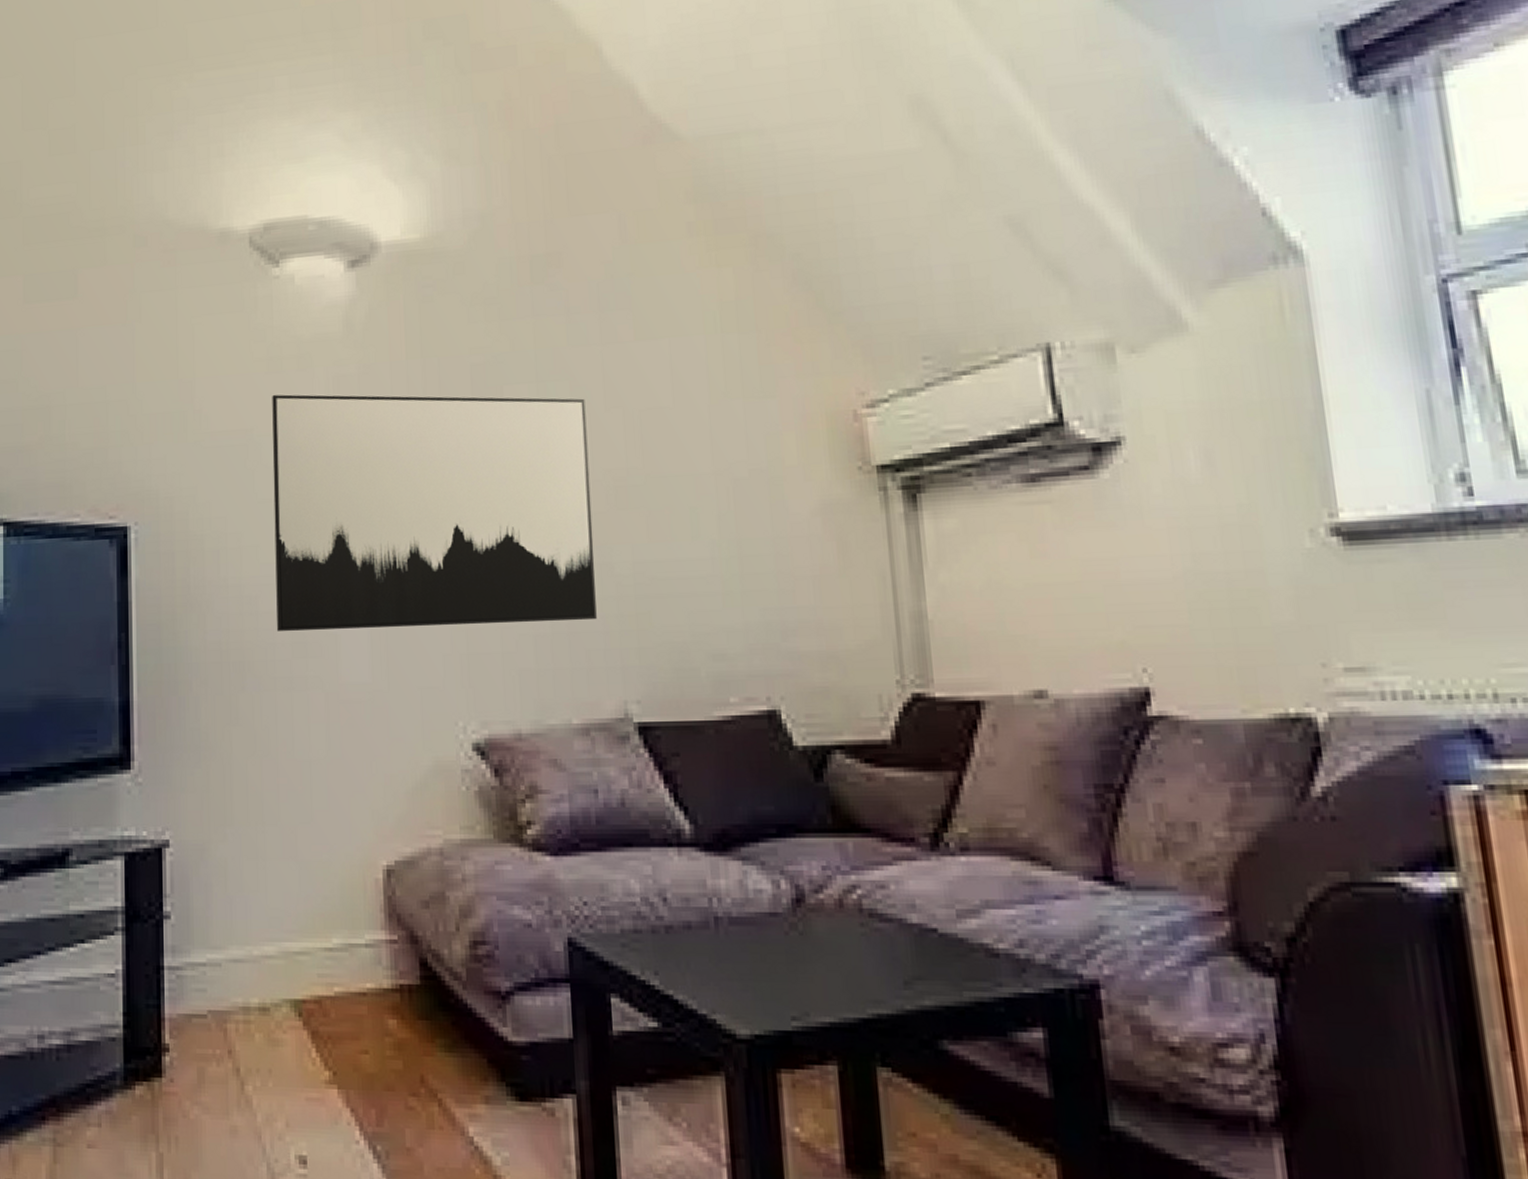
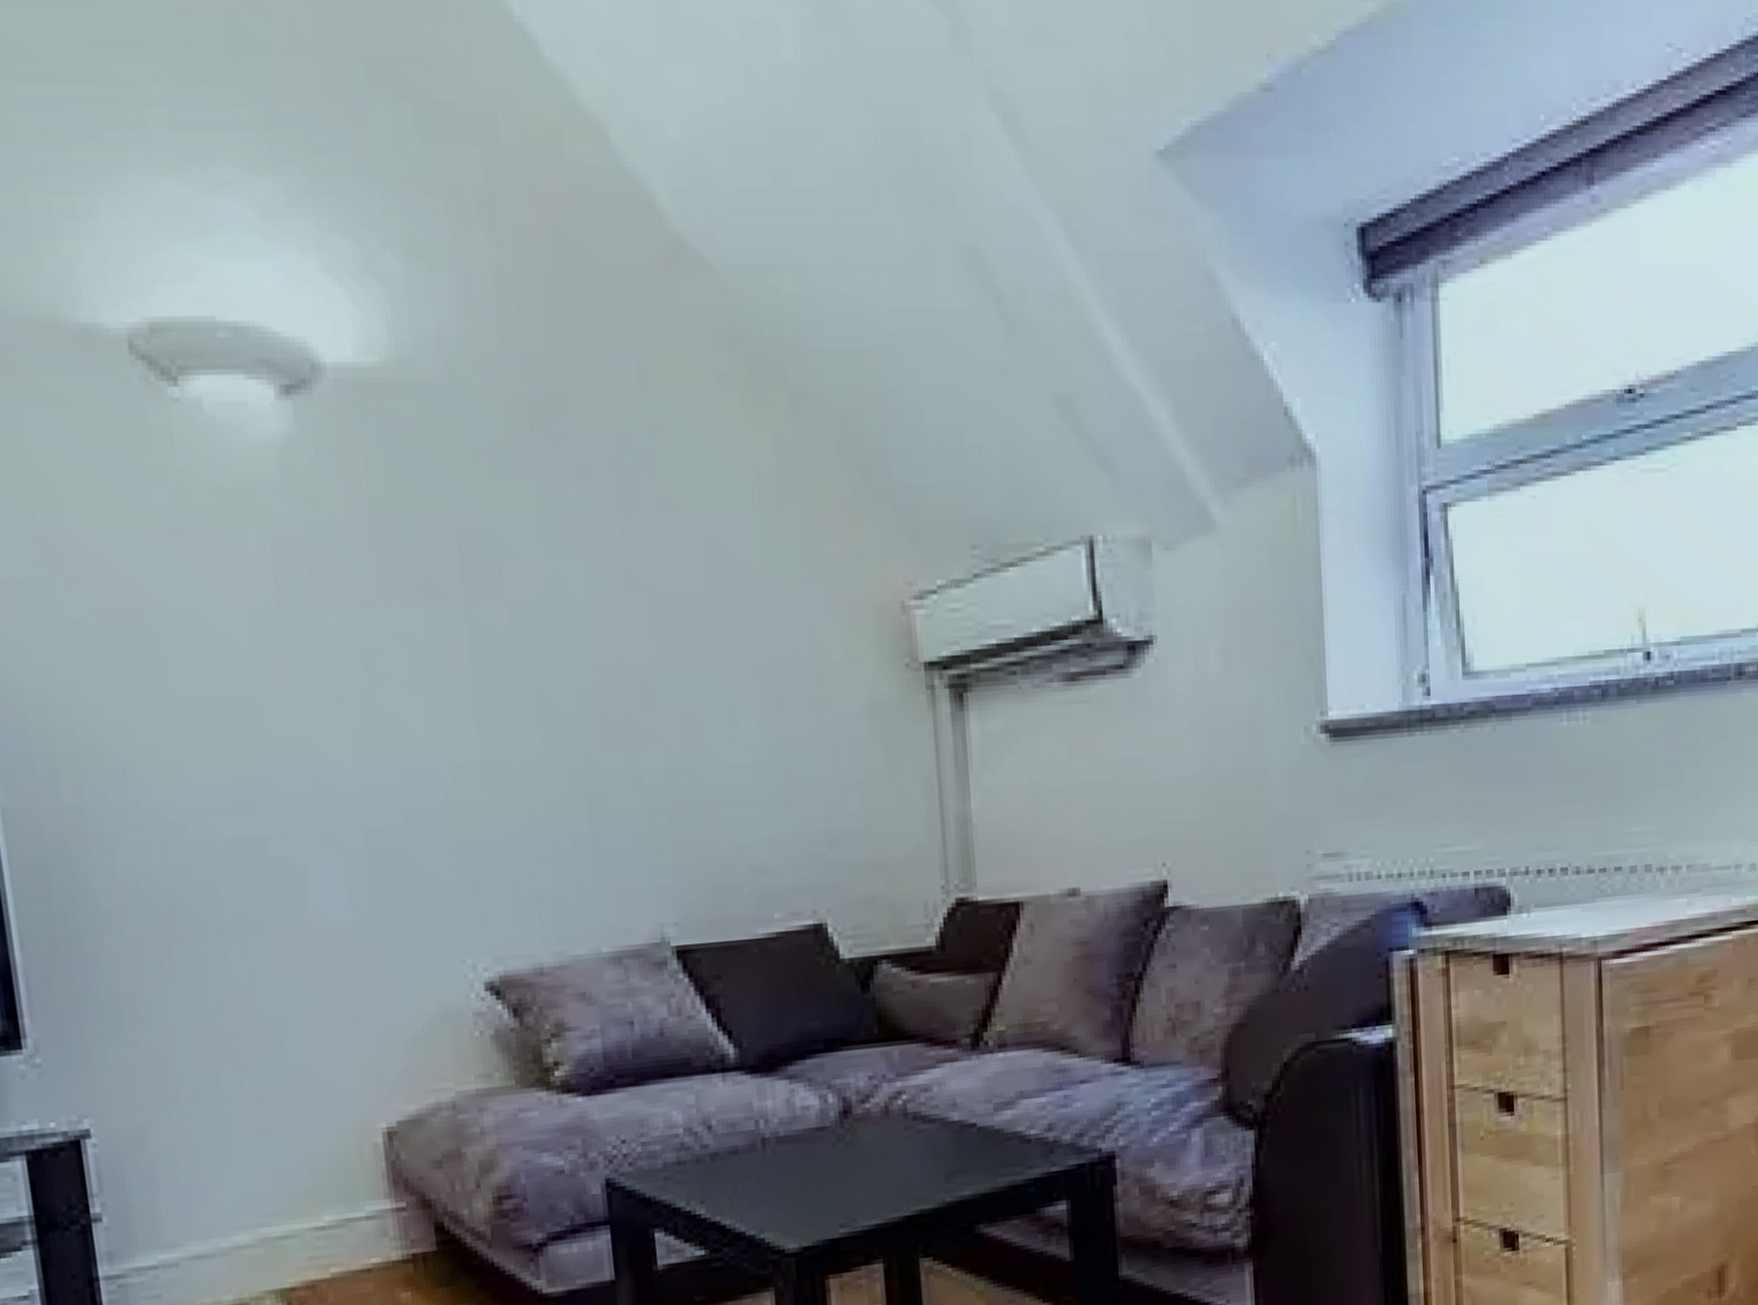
wall art: present [272,394,597,631] -> none [183,561,626,865]

